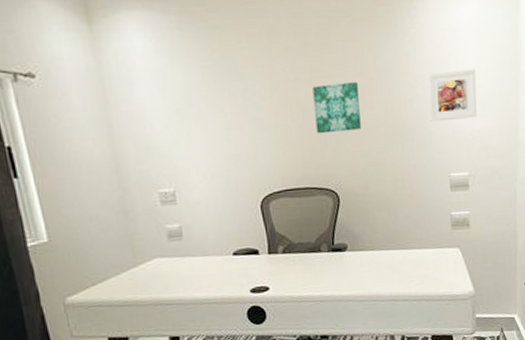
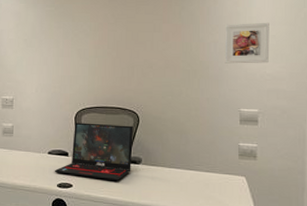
laptop: none [244,207,337,277] -> present [54,122,133,182]
wall art: present [312,81,361,134] -> none [126,27,165,66]

